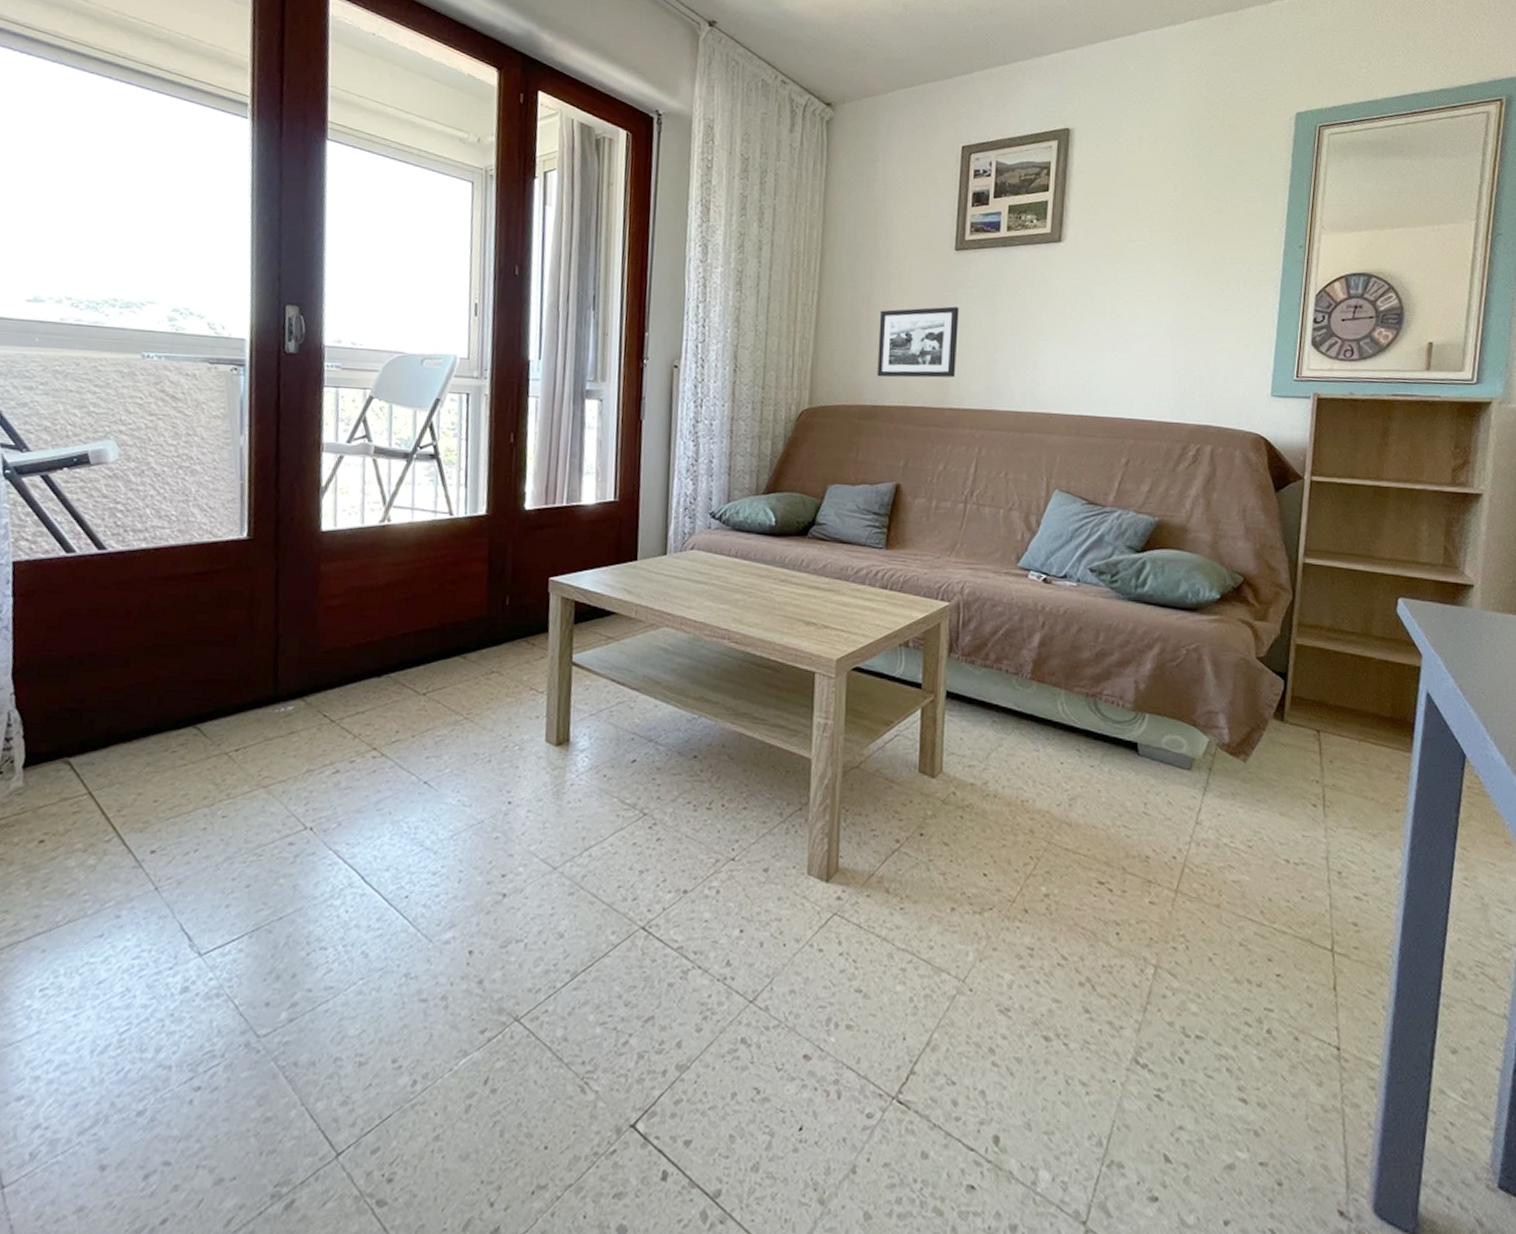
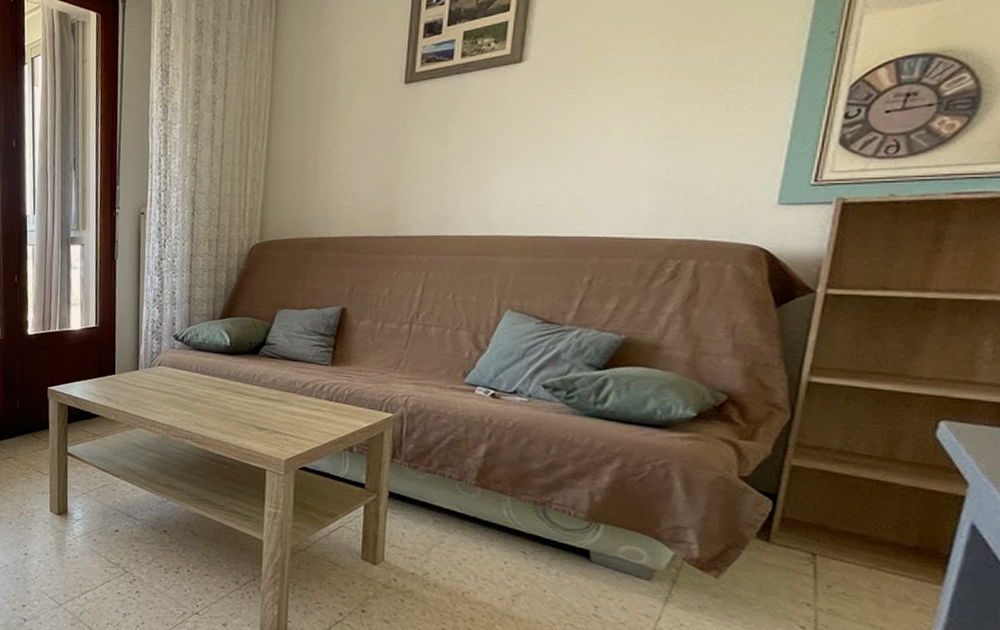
picture frame: present [877,306,959,378] -> none [324,139,408,211]

